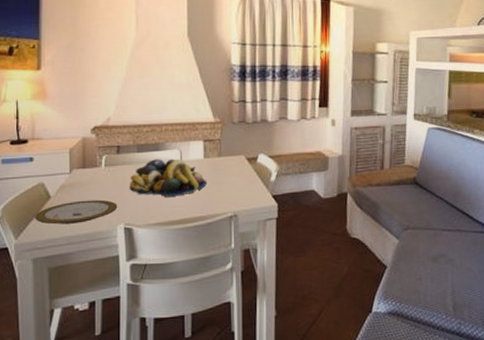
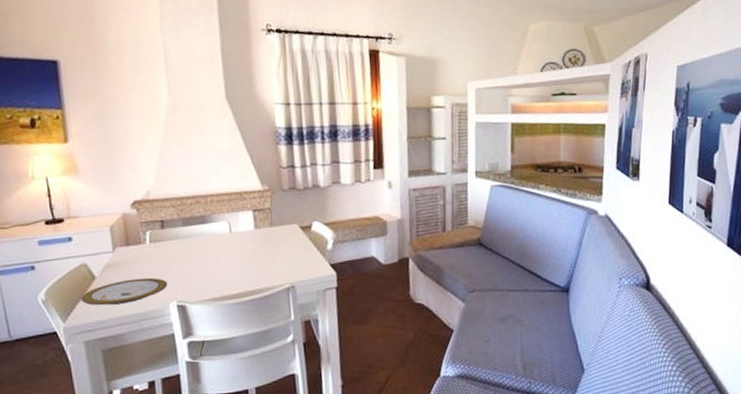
fruit bowl: present [129,159,207,197] -> none [178,231,261,271]

